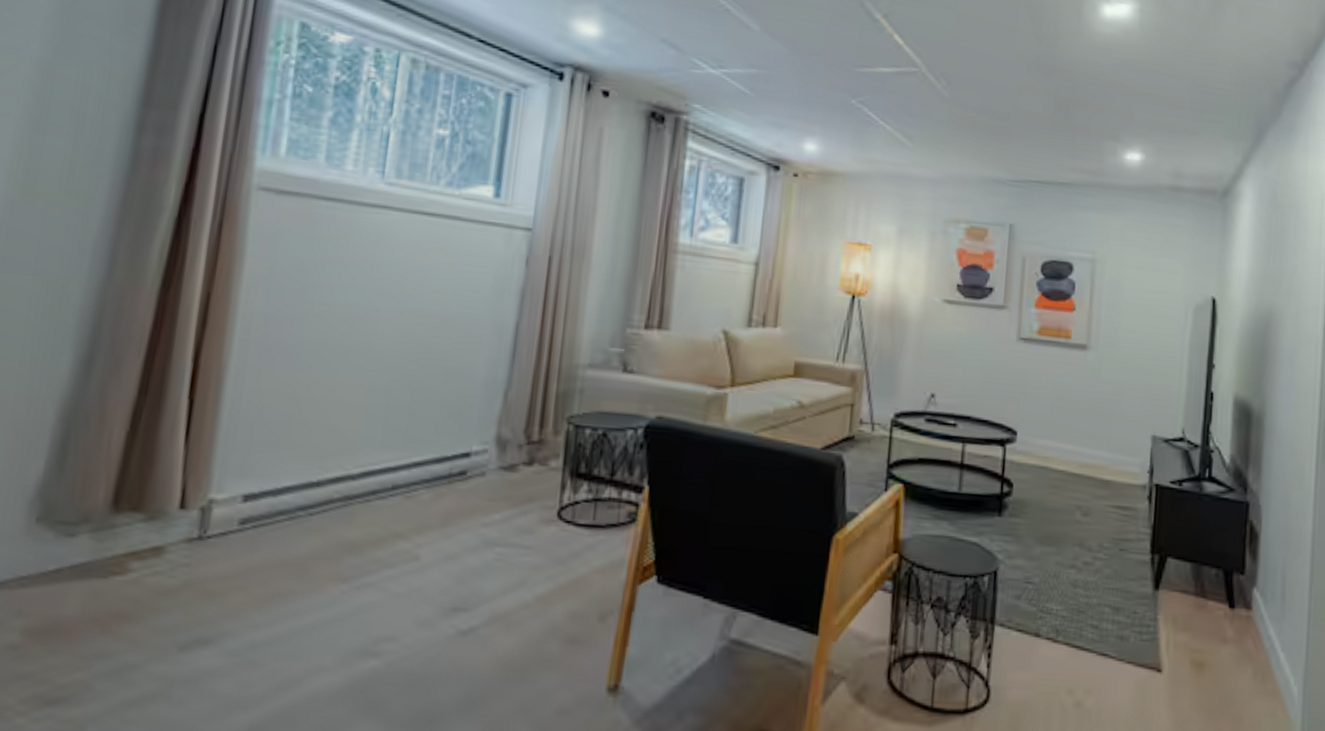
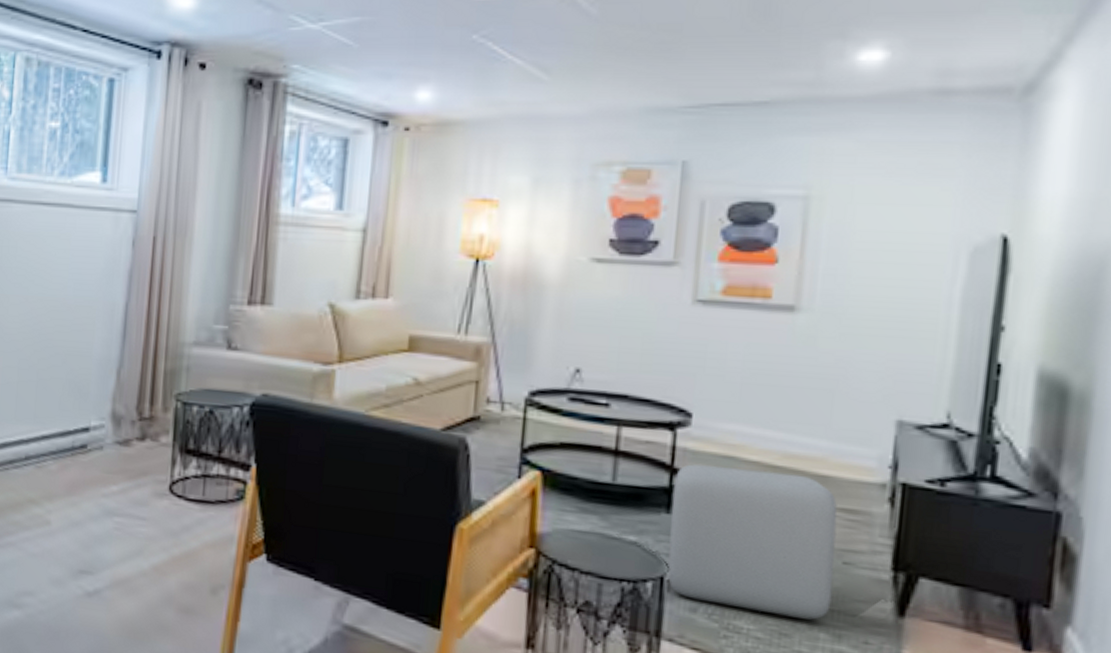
pouf: none [999,474,1116,598] -> present [667,464,838,620]

